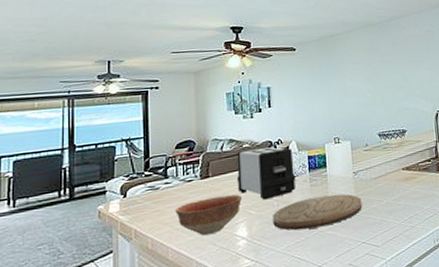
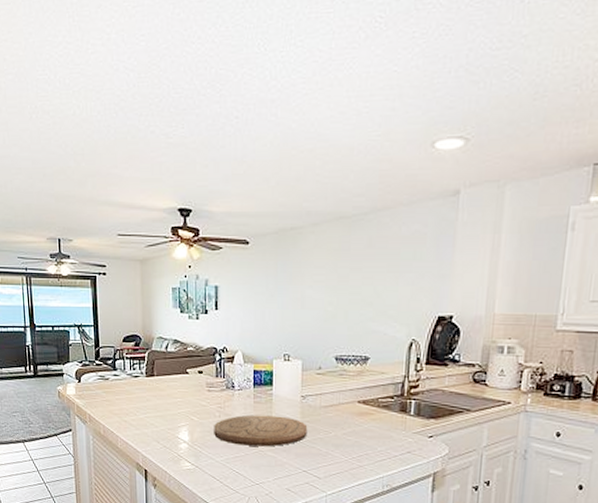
bowl: present [175,194,242,236] -> none [123,396,184,433]
toaster: present [236,146,296,200] -> none [180,353,240,409]

